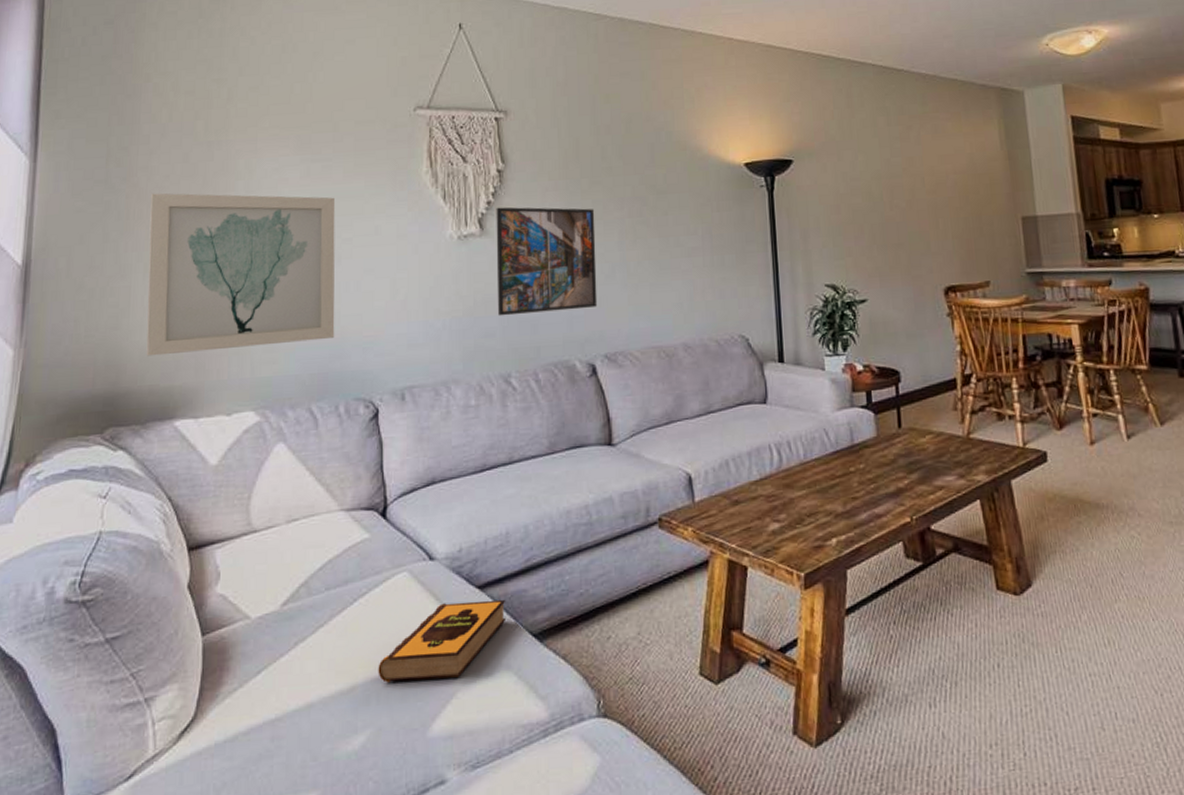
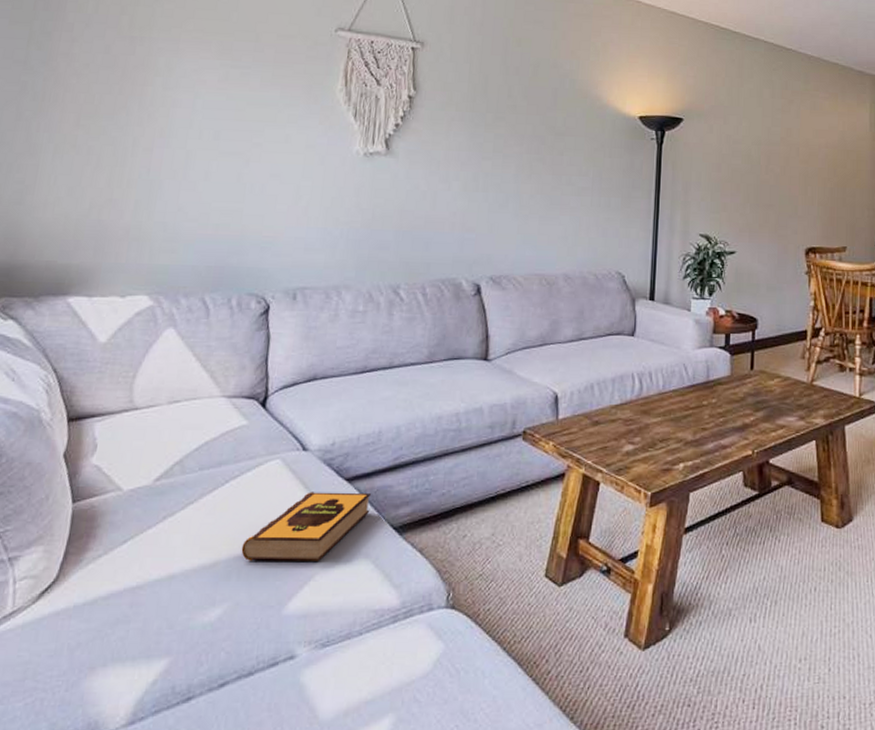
wall art: present [146,193,336,356] -> none [46,79,250,236]
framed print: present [496,207,598,316] -> none [394,130,496,233]

